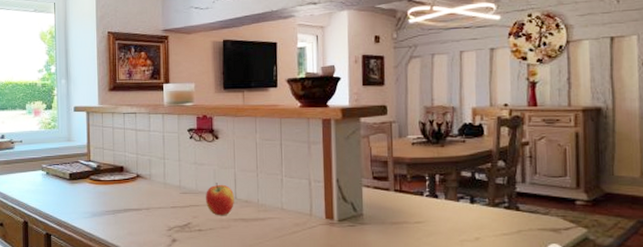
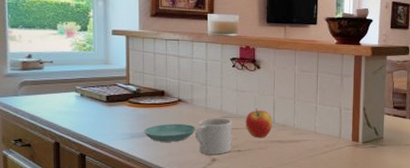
saucer: none [104,201,155,221] -> present [144,124,196,142]
mug: none [154,194,192,234] -> present [195,118,232,154]

